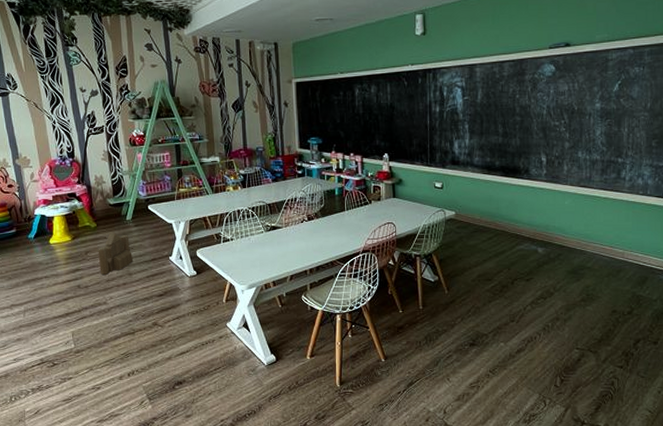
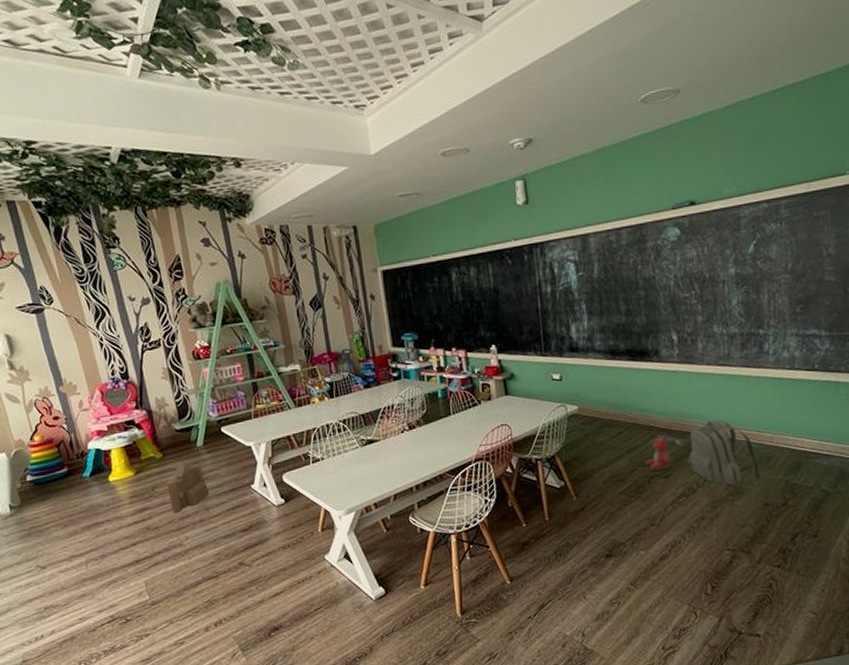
stuffed bear: none [509,242,533,273] -> present [644,434,671,471]
backpack: none [547,234,609,291] -> present [687,420,759,485]

